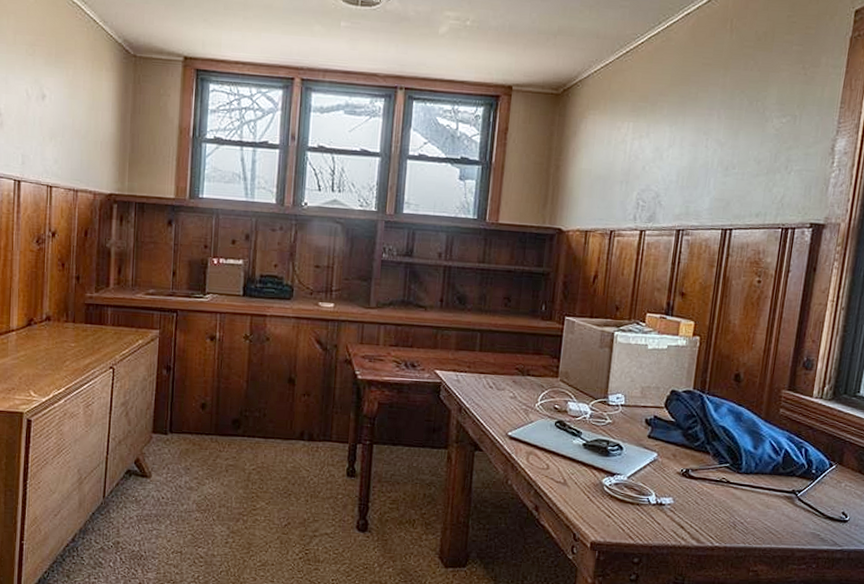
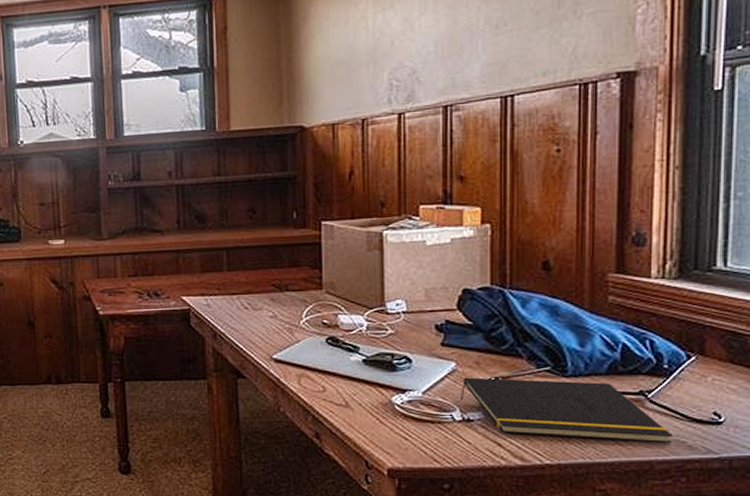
notepad: none [656,467,811,535] -> present [459,377,673,443]

